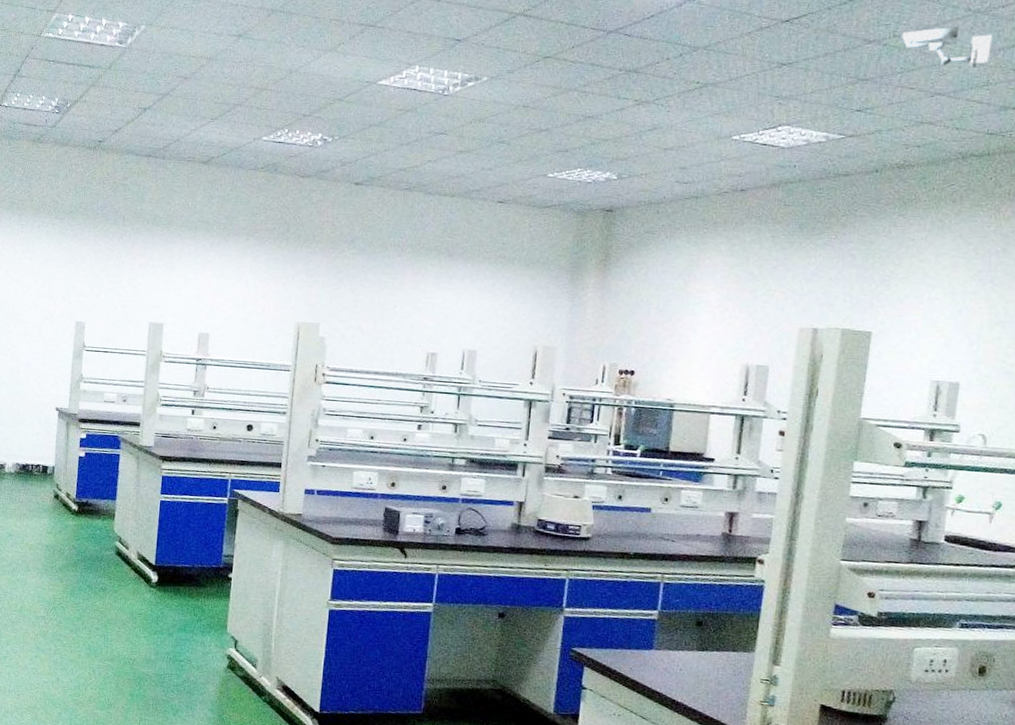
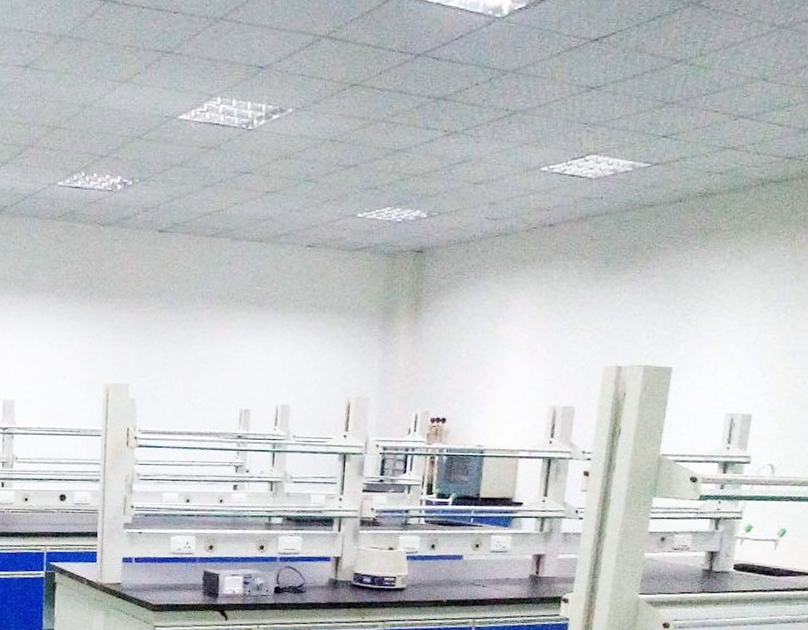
security camera: present [902,26,993,69] -> none [708,43,795,89]

